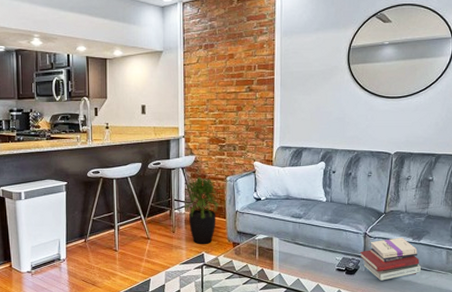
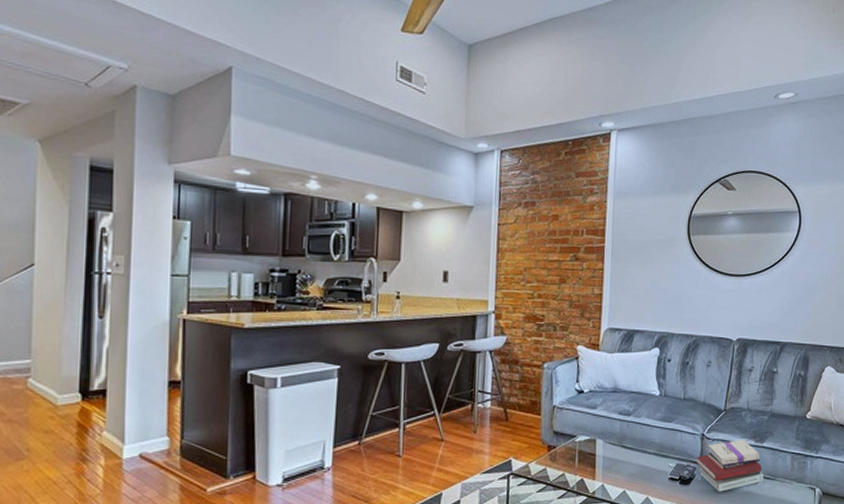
potted plant: present [184,176,219,245] -> none [489,362,533,449]

